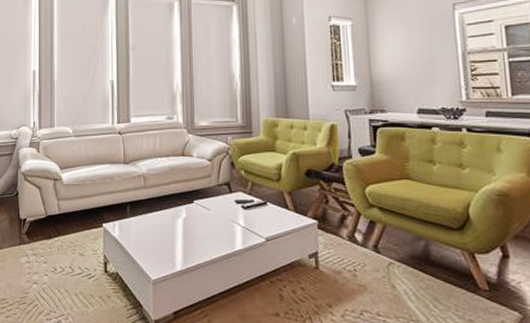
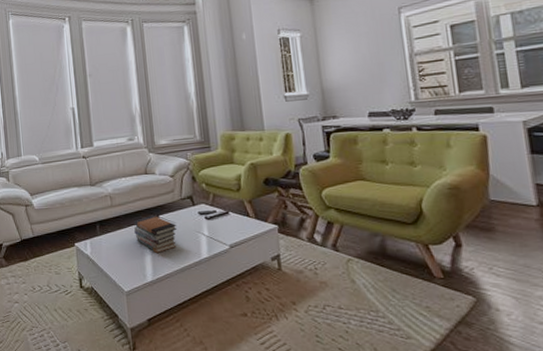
book stack: none [166,199,212,241] -> present [133,215,178,253]

